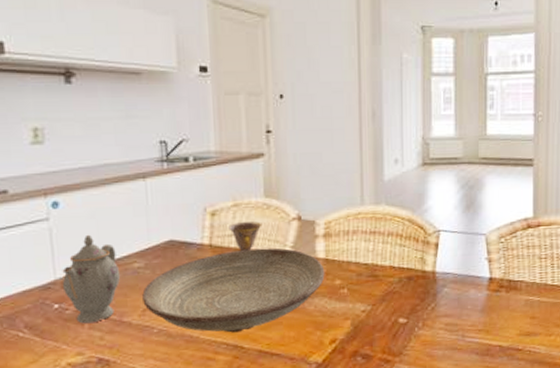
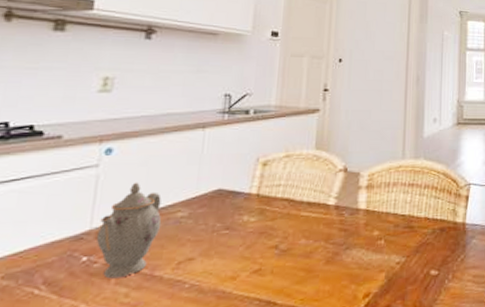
decorative bowl: present [142,247,325,333] -> none [179,198,365,288]
teacup: present [228,222,263,251] -> none [278,172,311,201]

